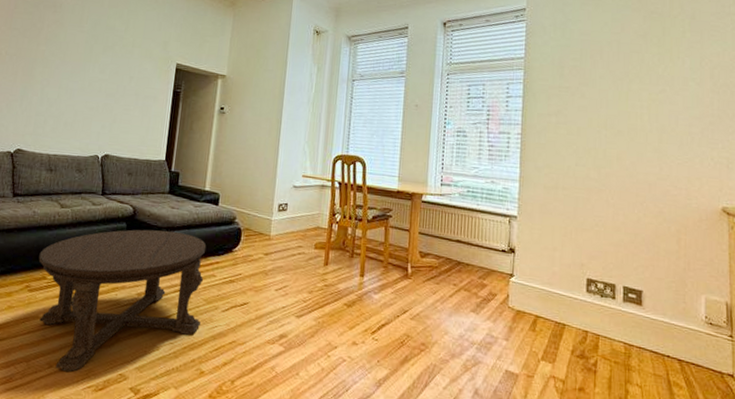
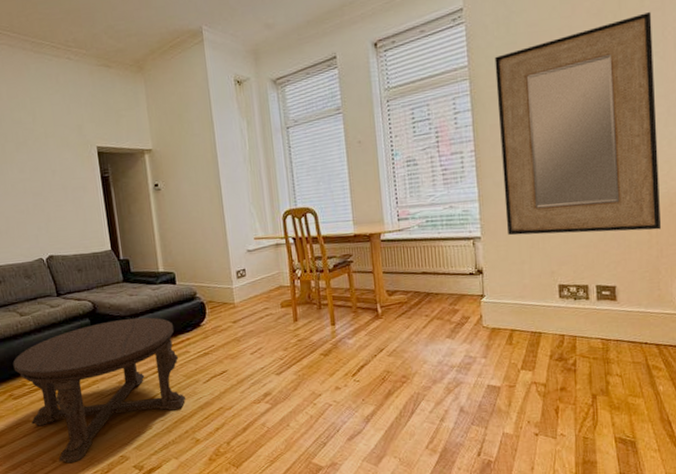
home mirror: none [543,43,691,242] -> present [494,12,661,236]

